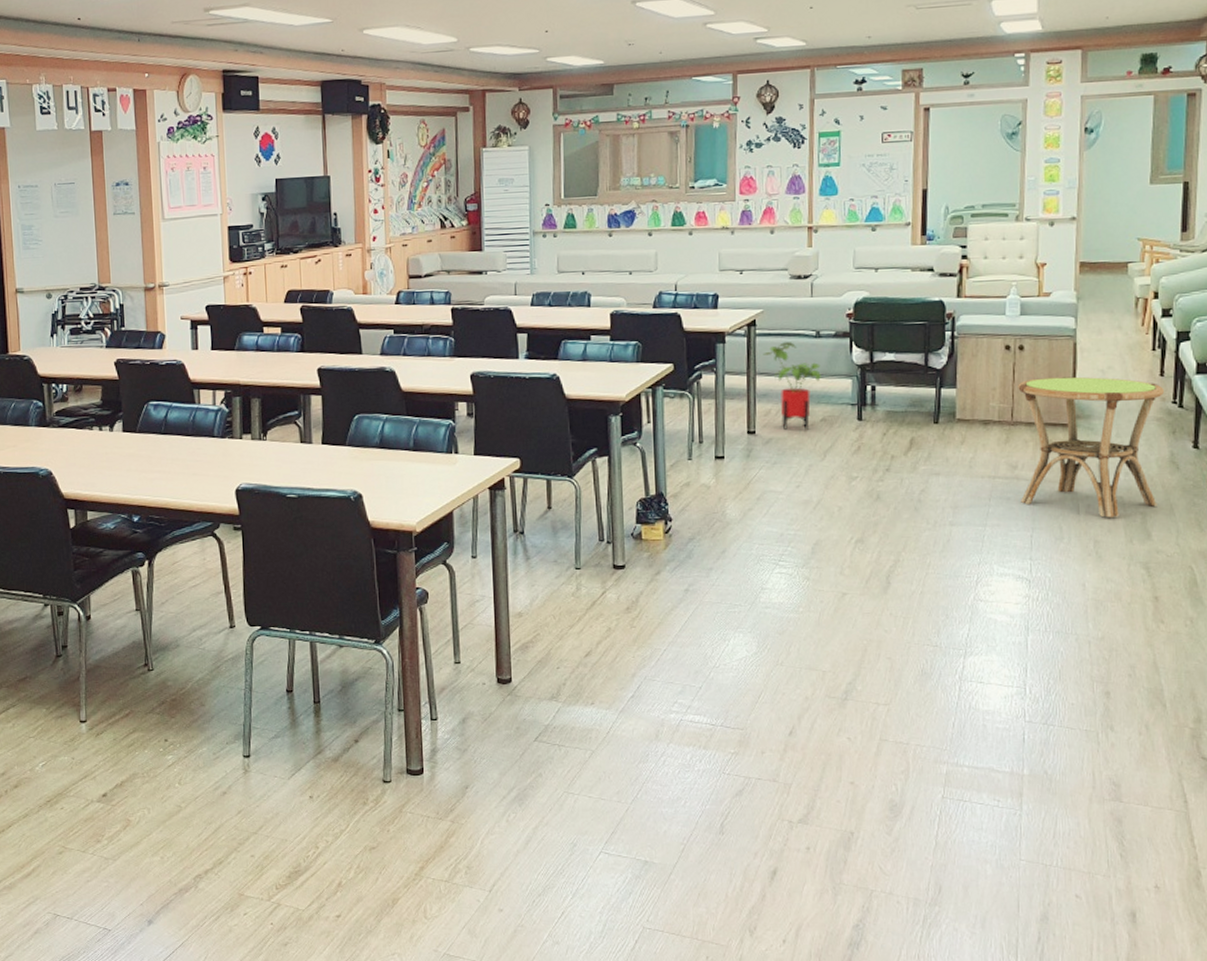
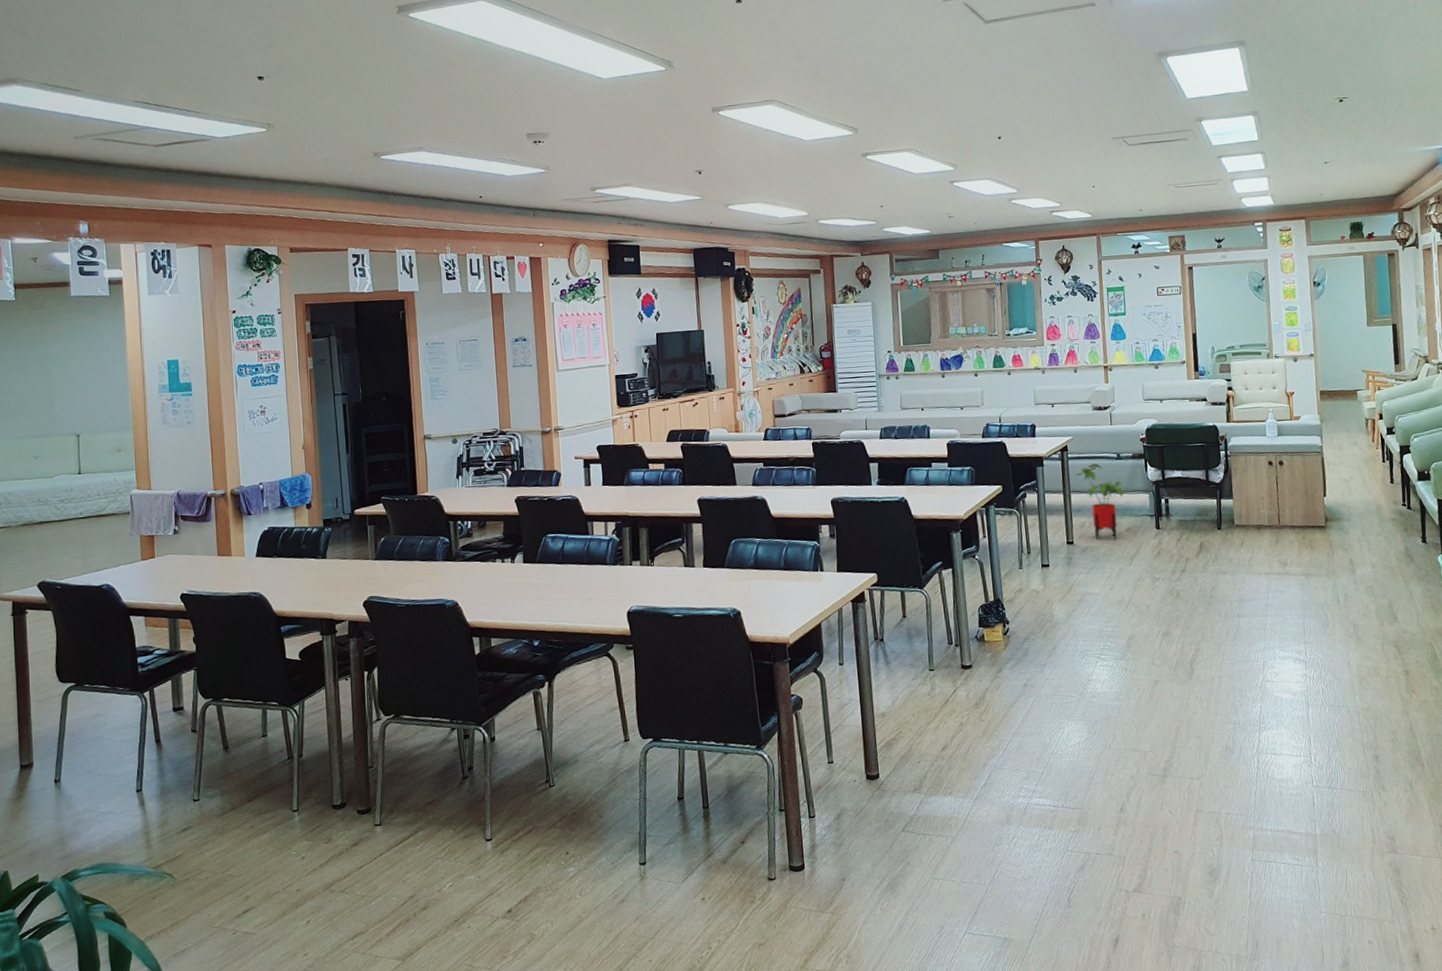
side table: present [1018,376,1165,518] -> none [1281,486,1400,604]

